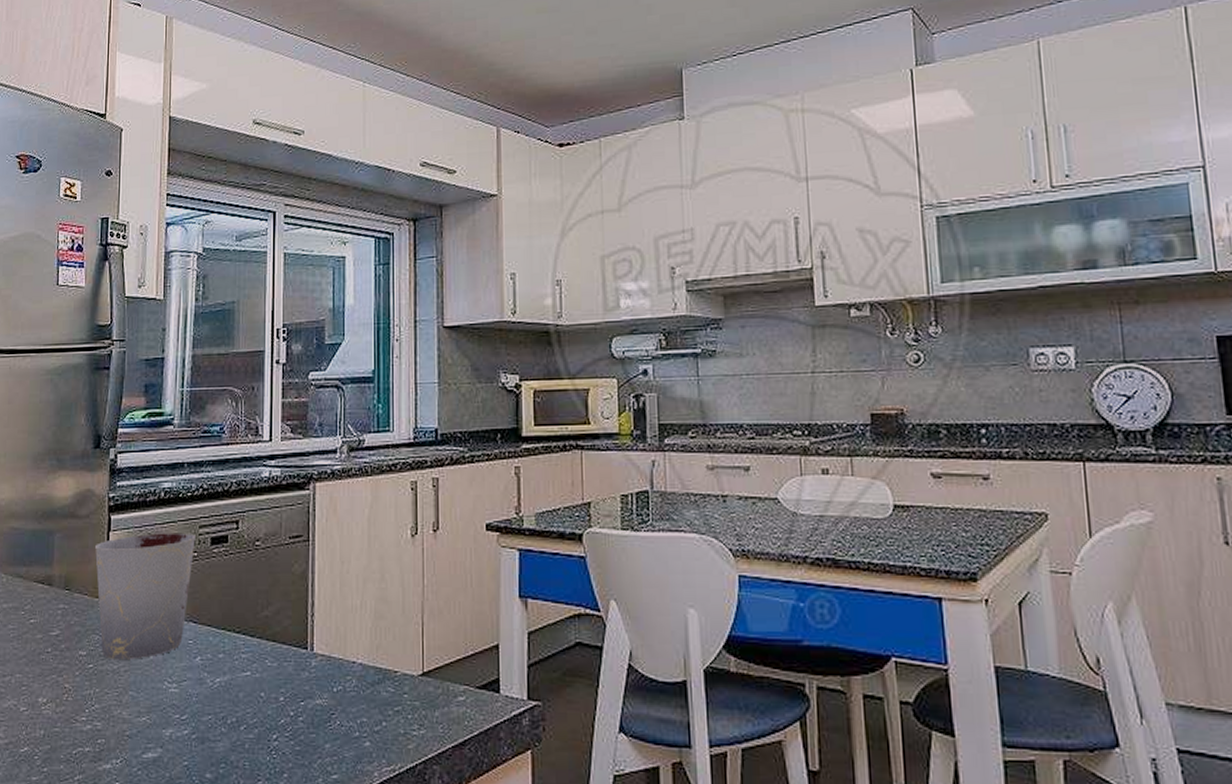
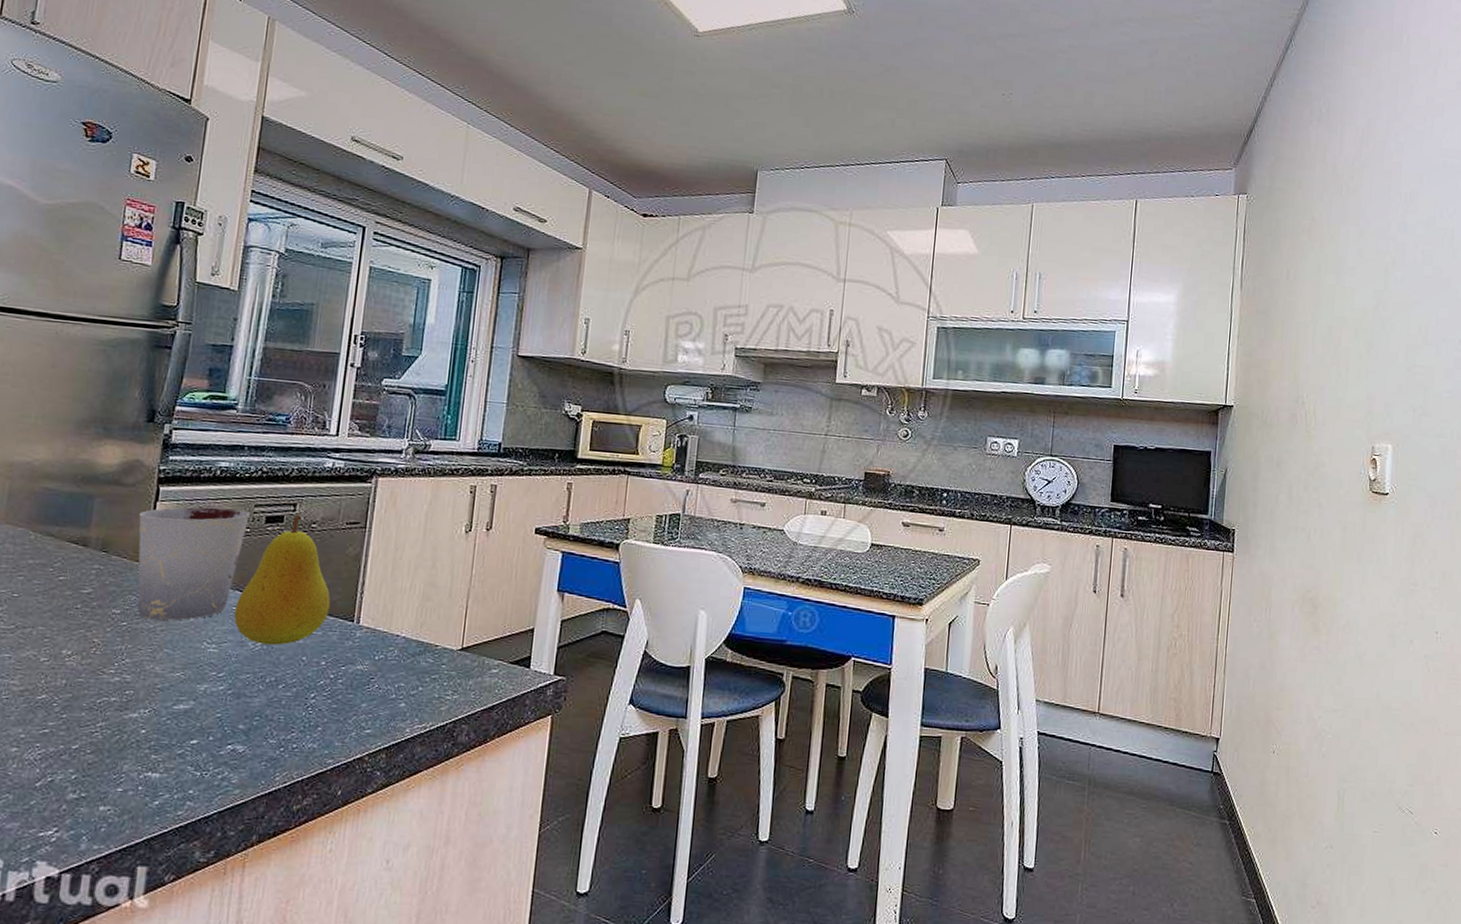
fruit: none [190,532,283,681] -> present [233,514,331,645]

